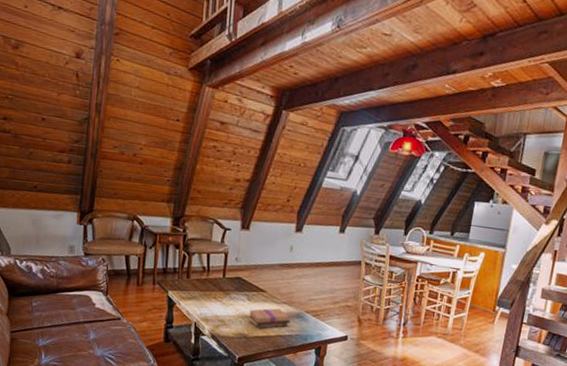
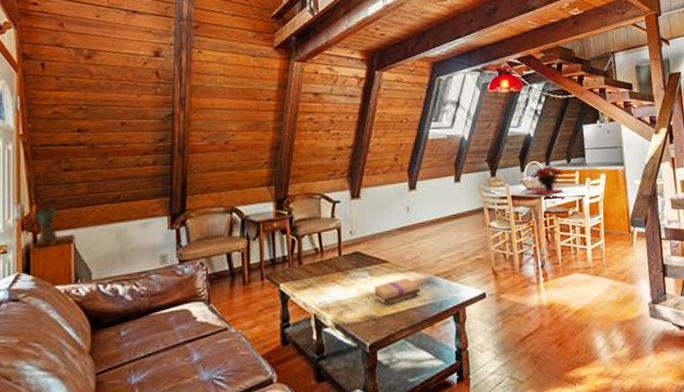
flower arrangement: none [402,234,444,262] -> present [524,165,563,195]

